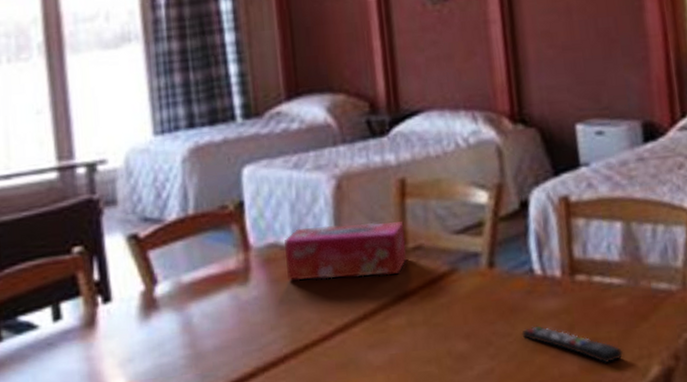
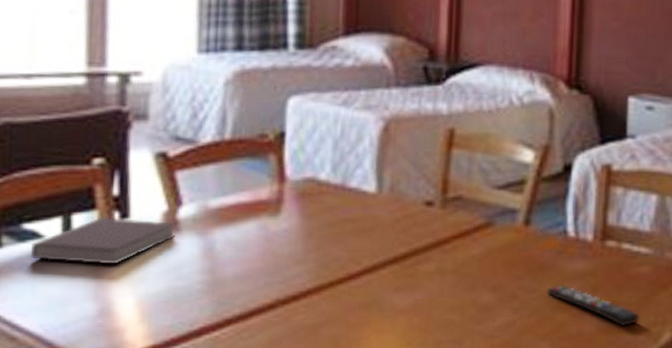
notebook: none [28,300,155,350] -> present [31,217,176,265]
tissue box: present [283,221,407,281] -> none [321,166,447,221]

